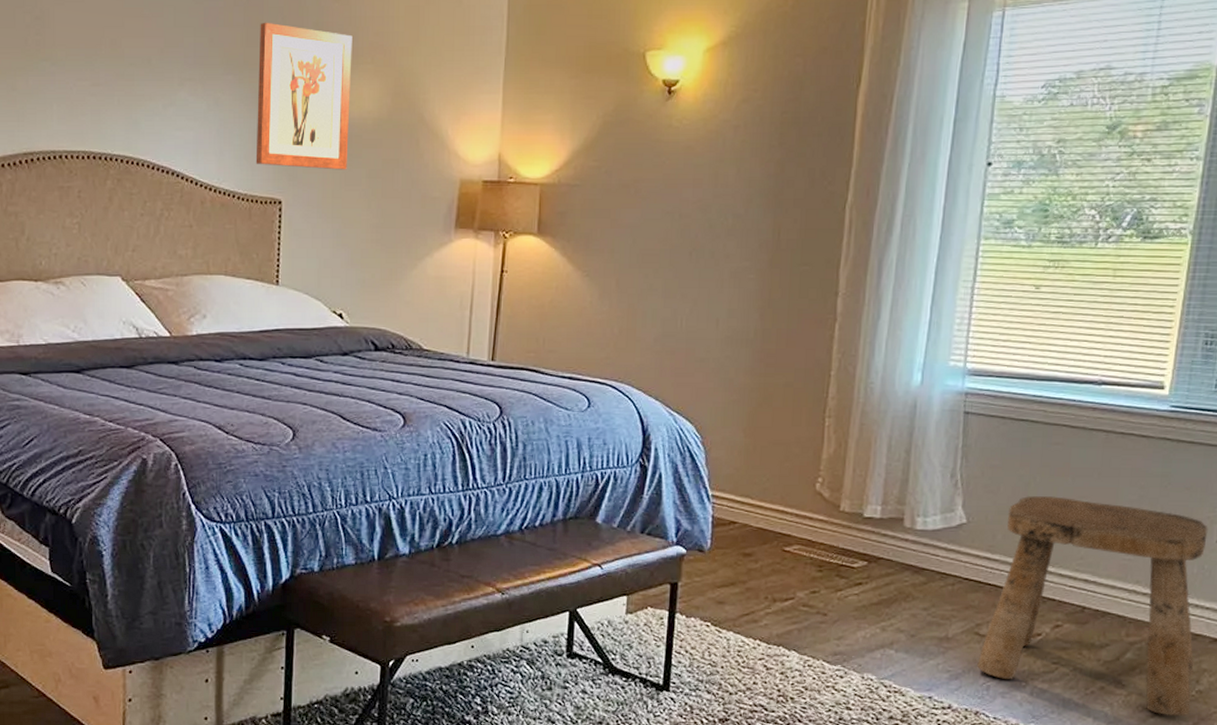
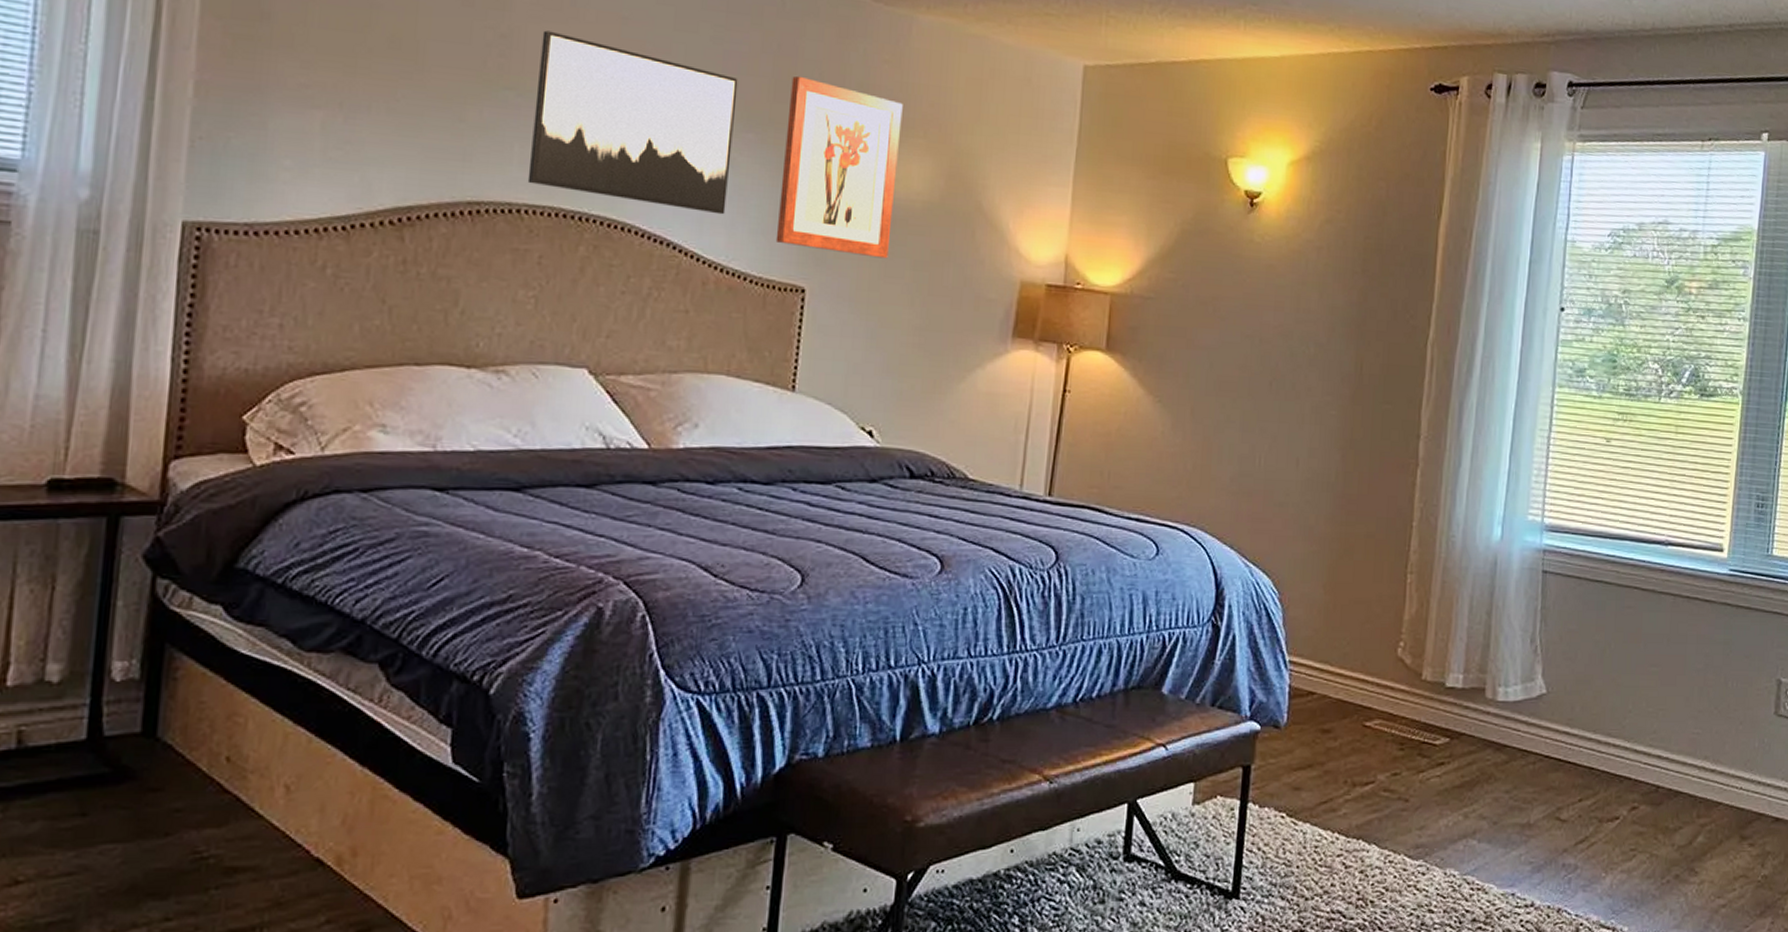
wall art: none [65,9,217,145] -> present [527,30,738,215]
stool: present [977,496,1208,717] -> none [1559,664,1766,905]

